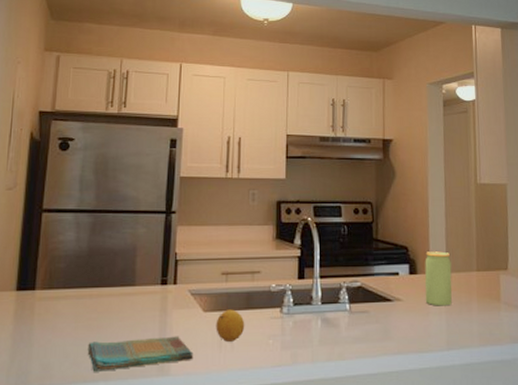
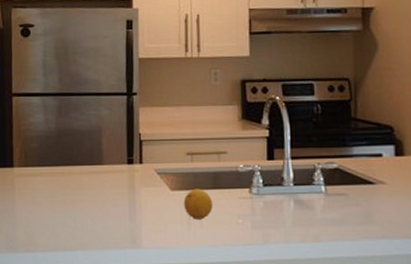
dish towel: present [87,336,194,372] -> none [64,212,164,242]

